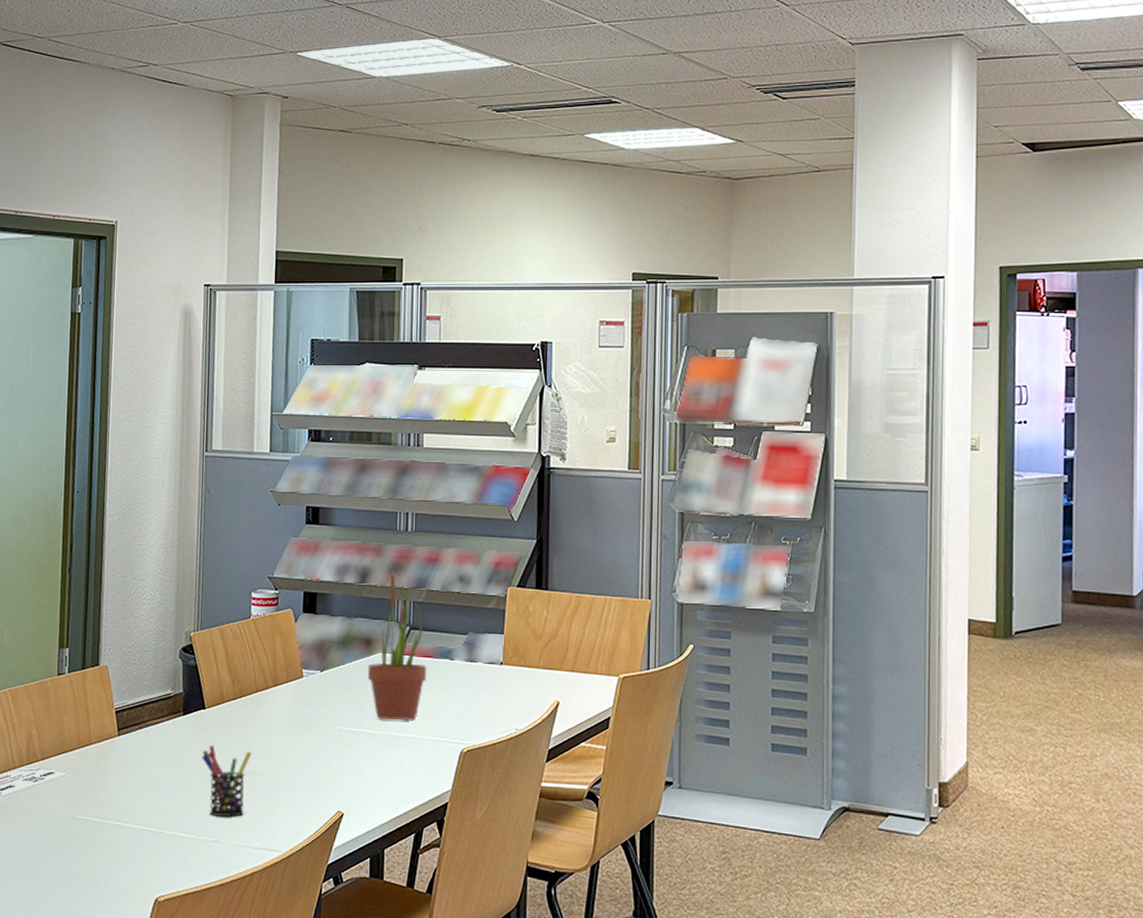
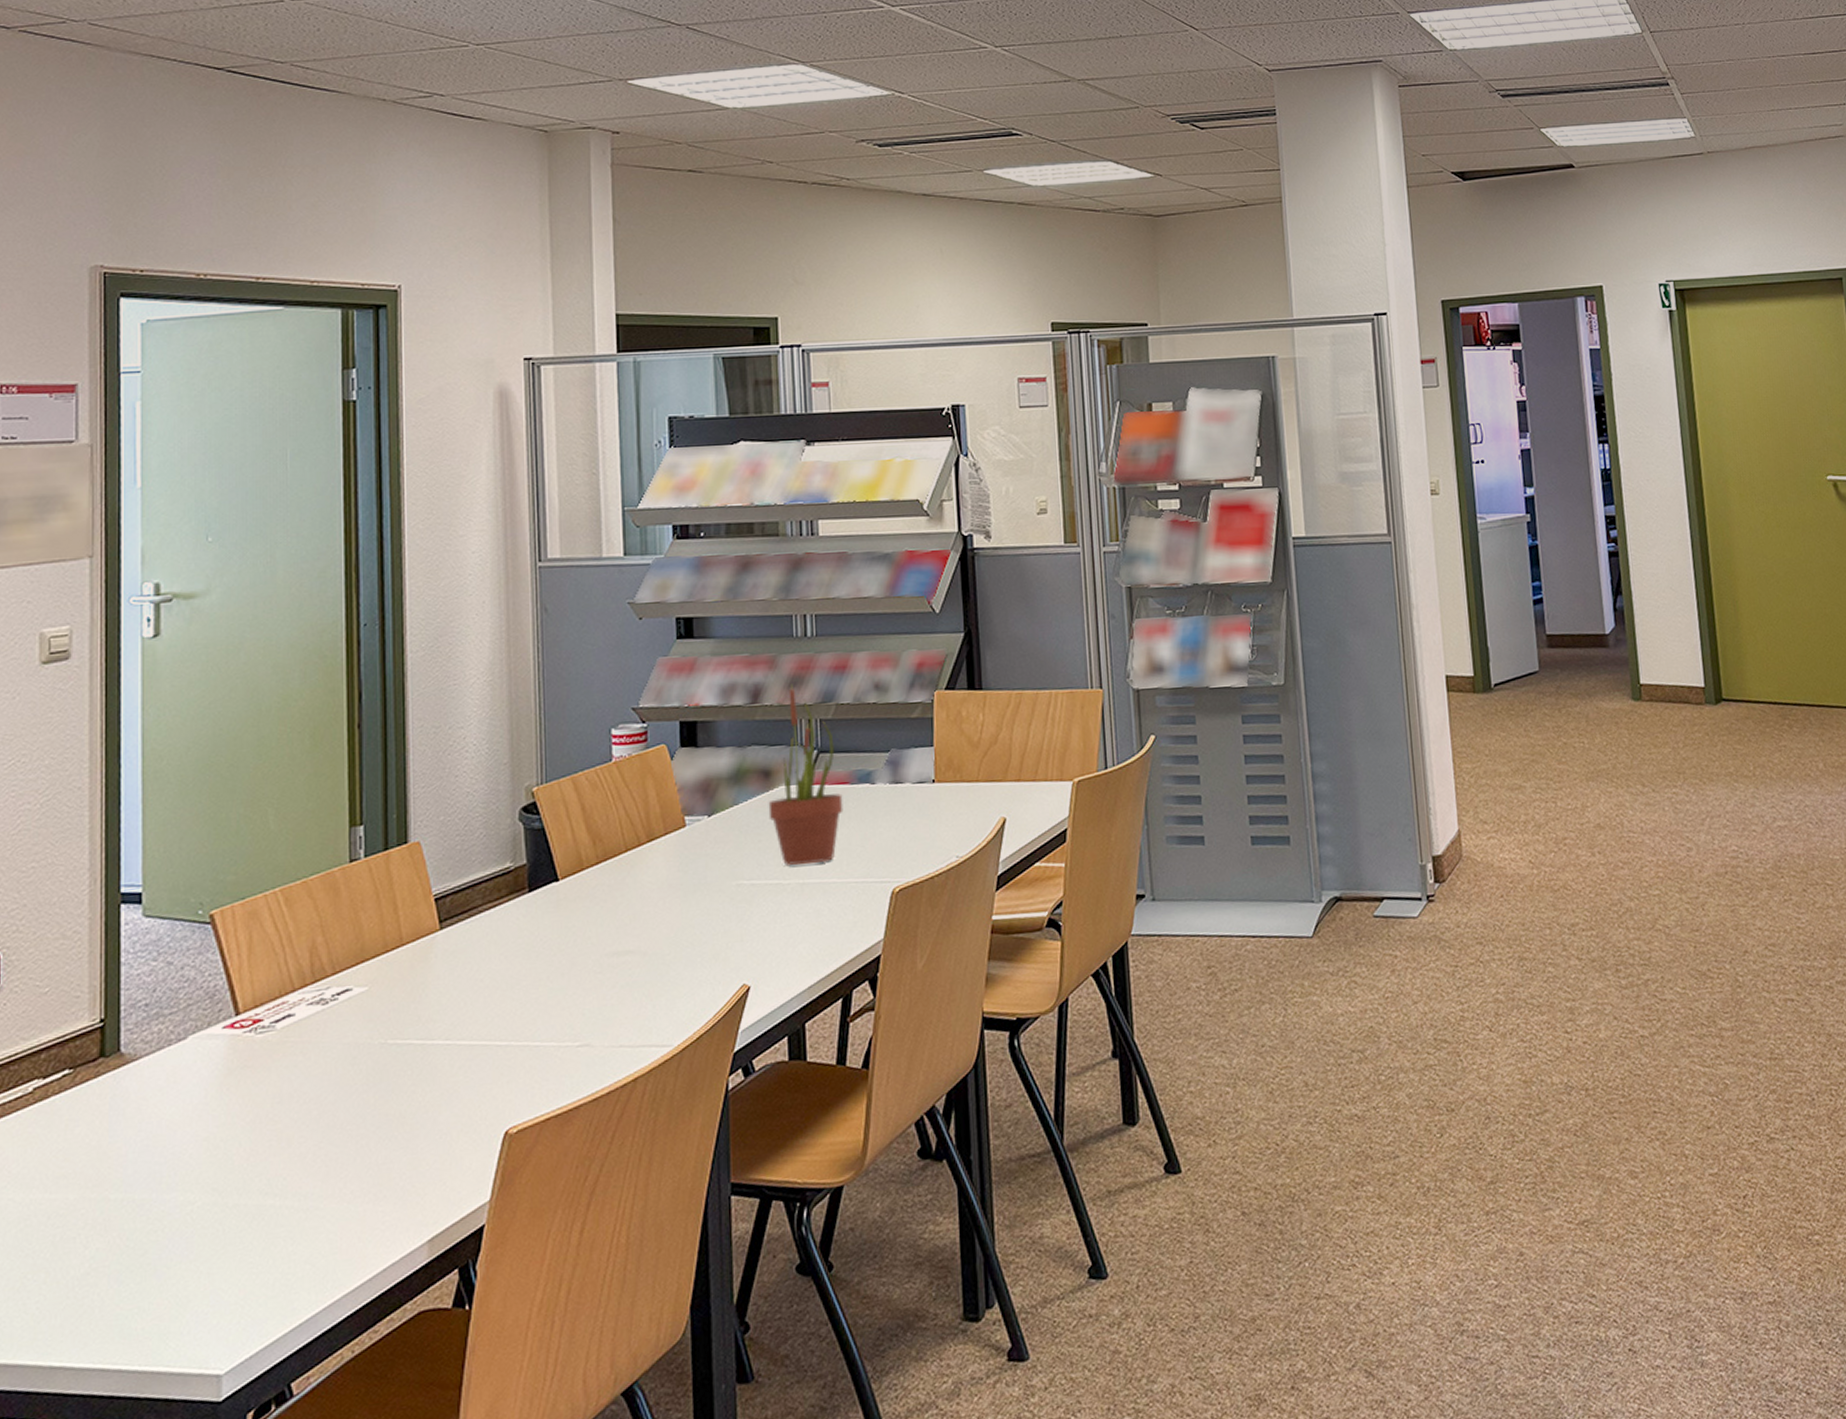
pen holder: present [202,745,252,817] -> none [558,924,625,1014]

